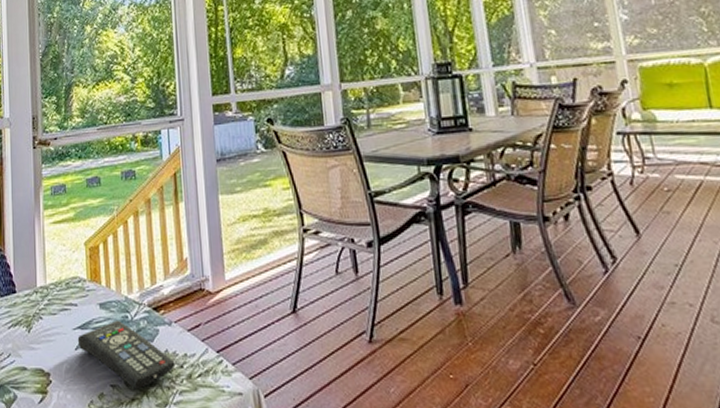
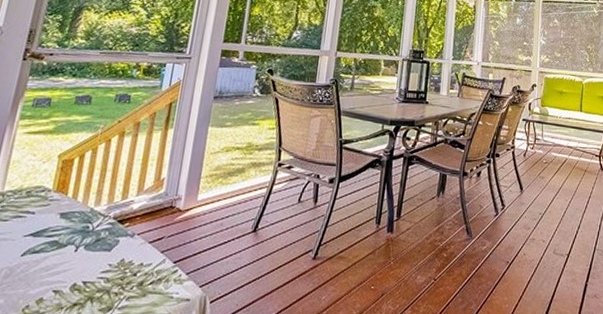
remote control: present [77,320,176,390] -> none [25,229,129,295]

